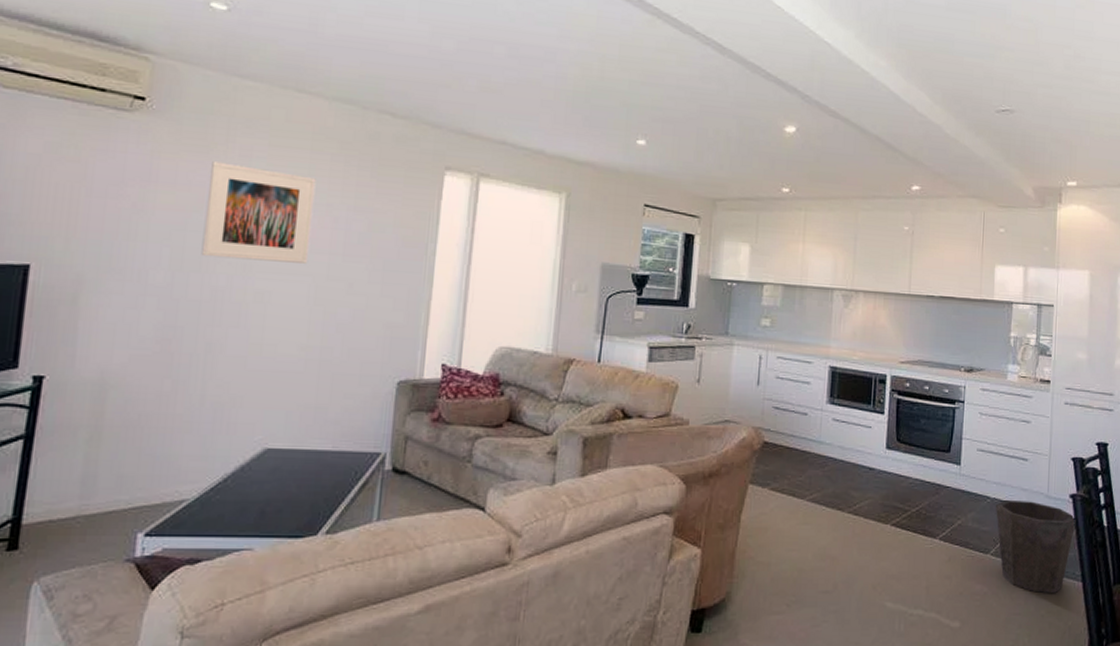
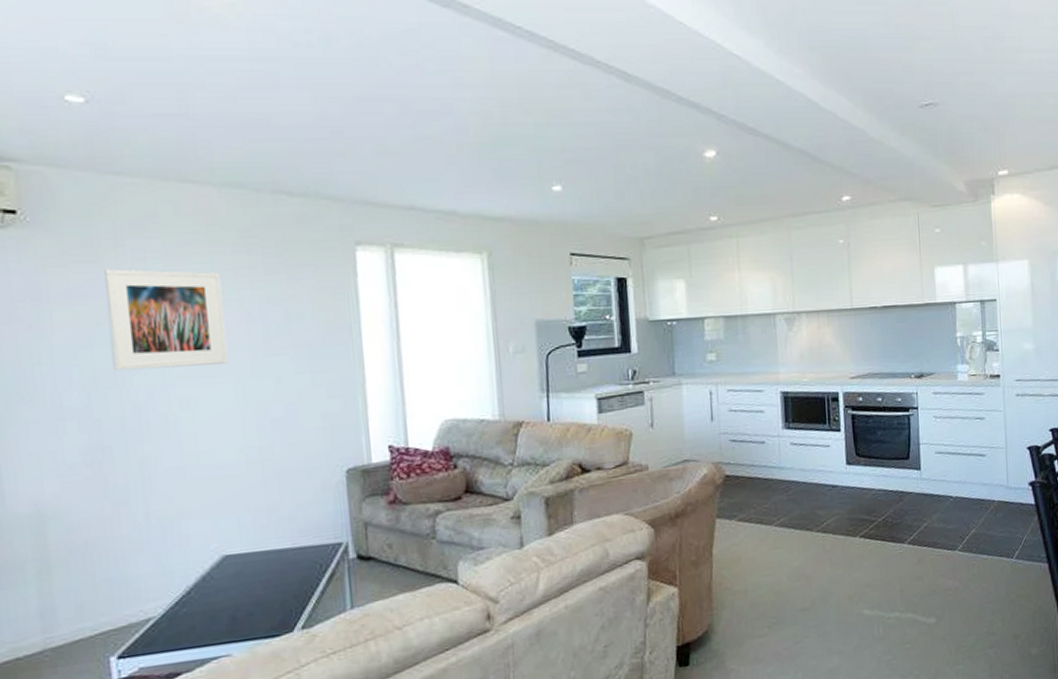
waste bin: present [996,499,1076,593] -> none [959,494,1037,580]

